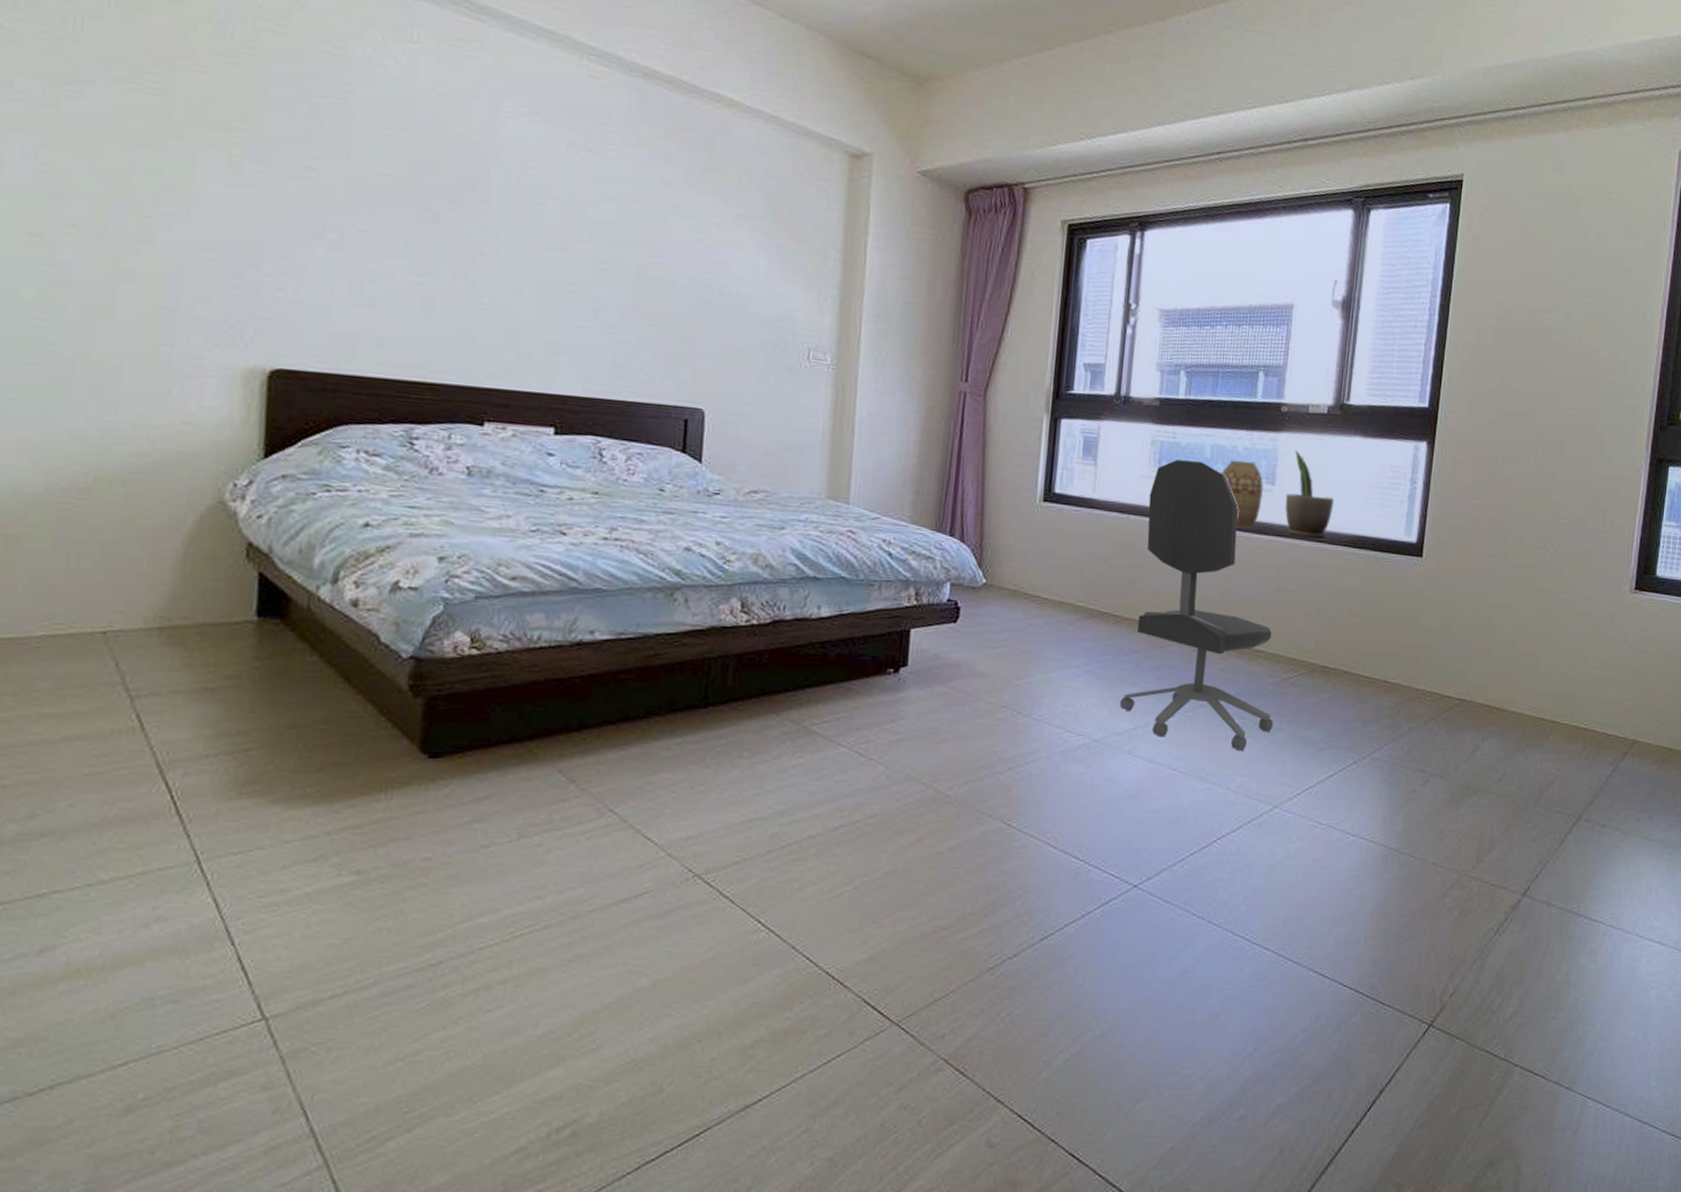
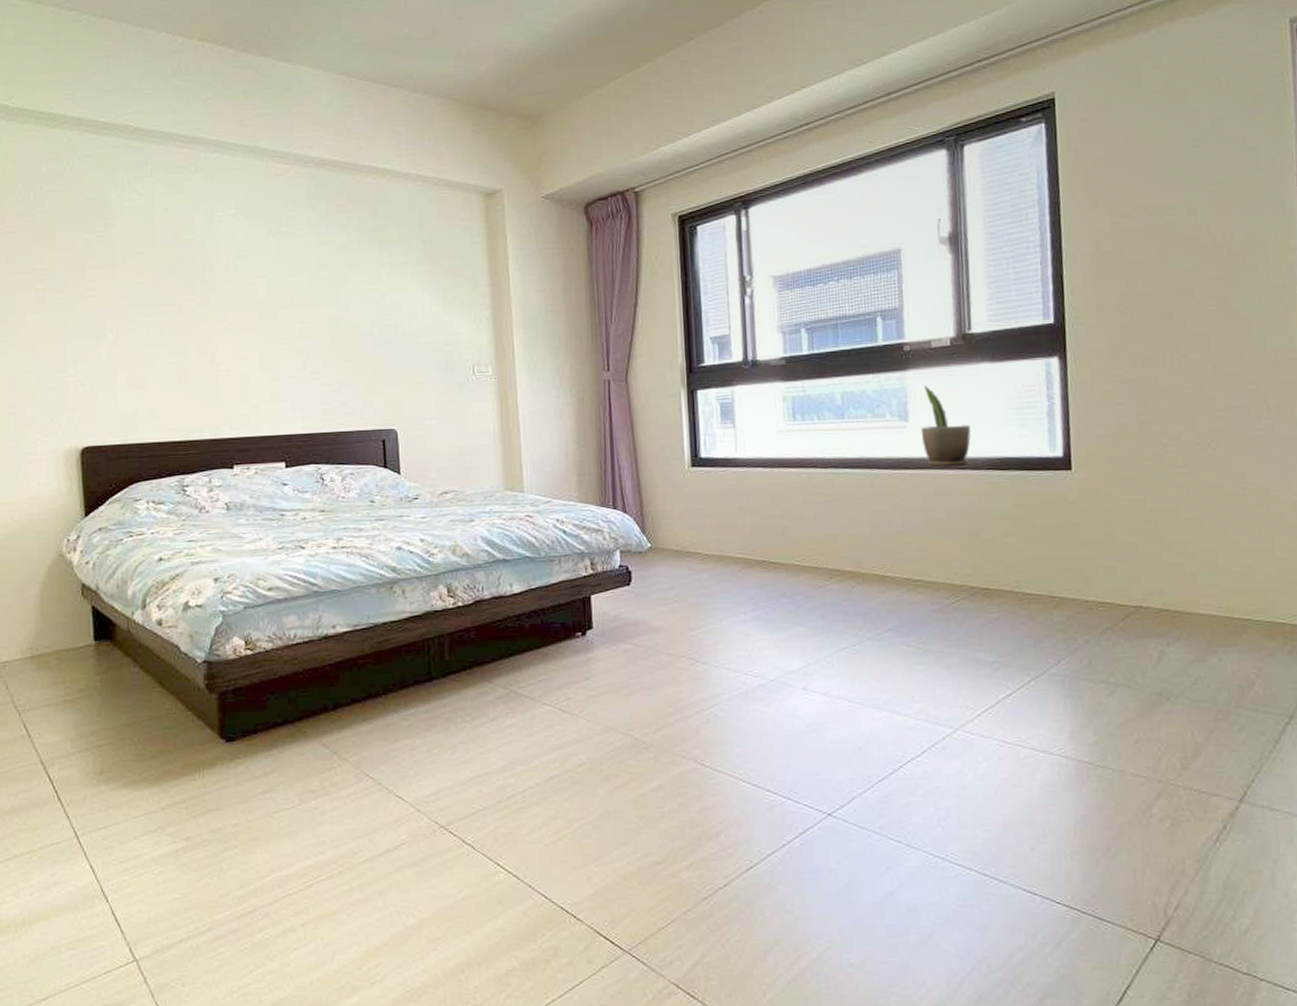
office chair: present [1120,460,1273,751] -> none [788,410,942,678]
vase: present [1221,459,1263,530] -> none [854,402,898,467]

